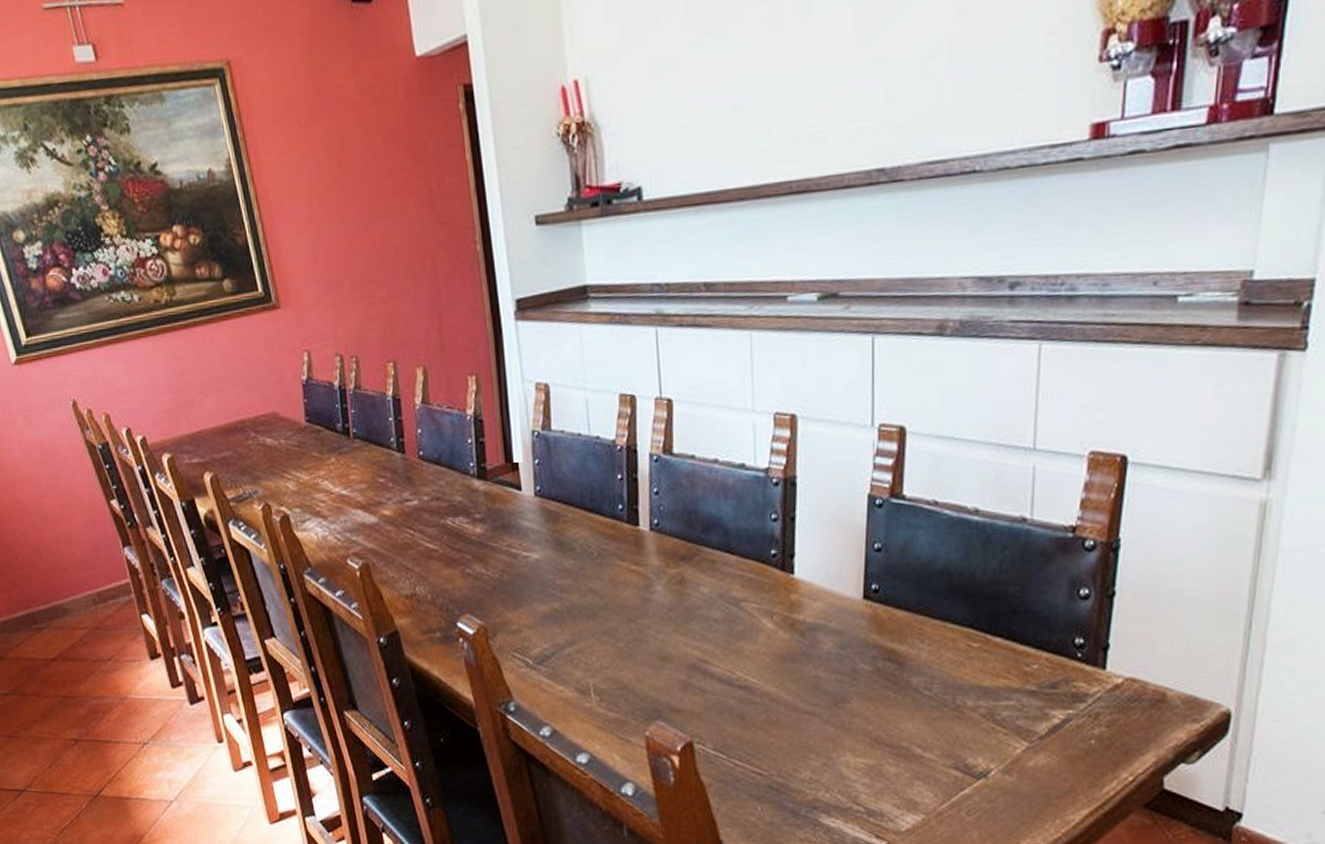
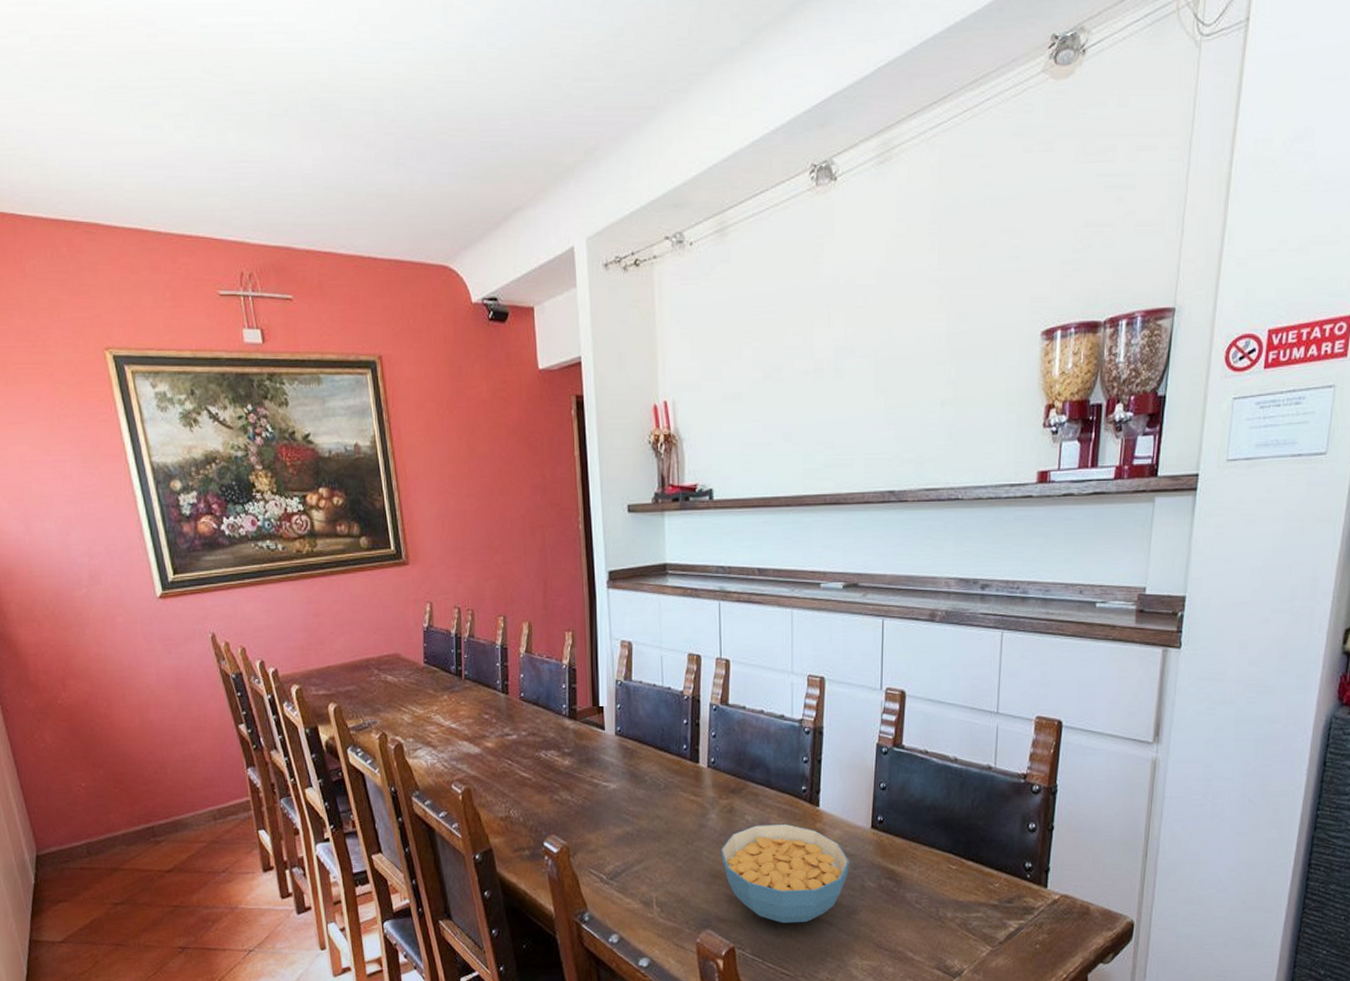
cereal bowl: none [670,595,835,714] -> present [720,823,849,923]

